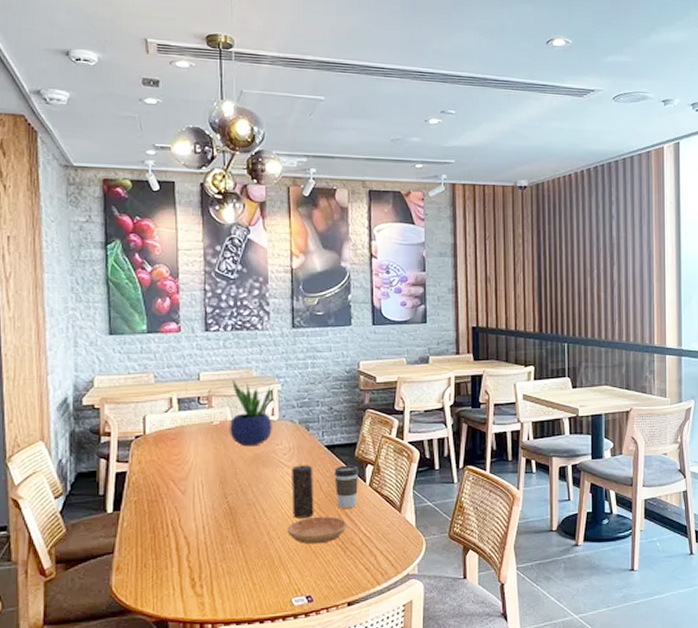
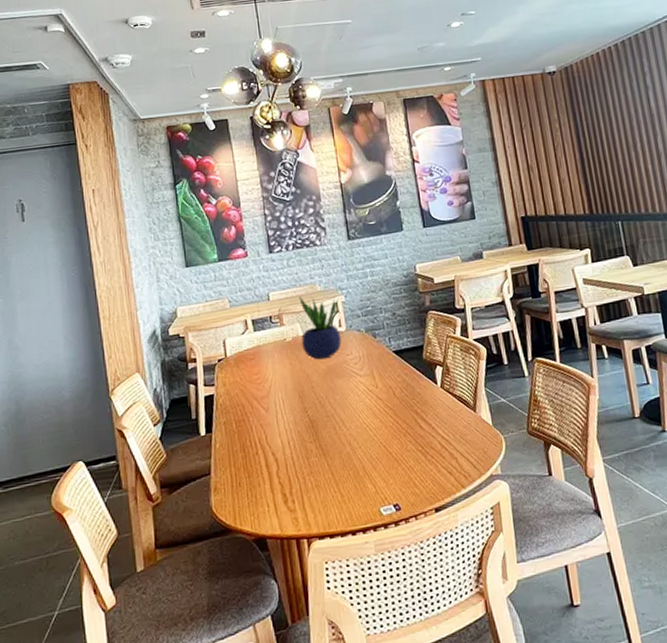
saucer: present [287,516,346,545] -> none [367,421,424,452]
candle: present [291,465,314,518] -> none [364,372,391,427]
coffee cup: present [334,465,359,508] -> none [405,368,431,413]

